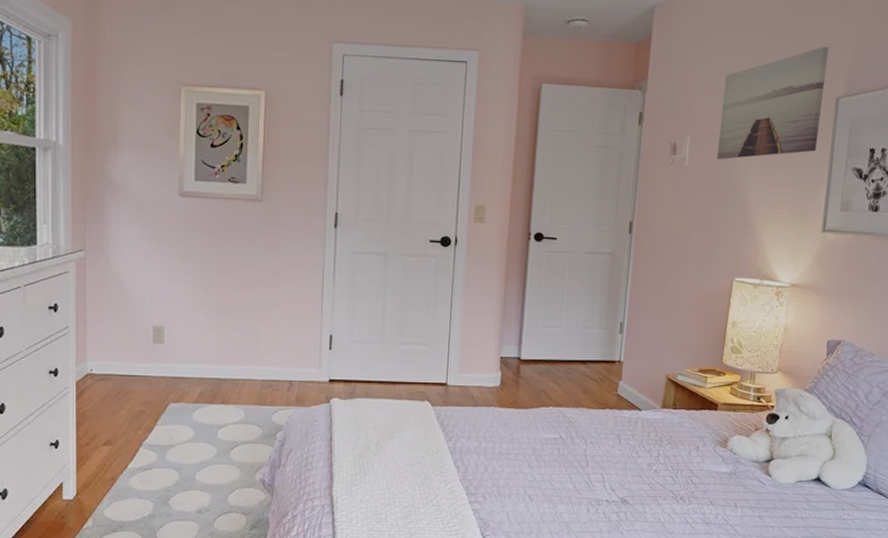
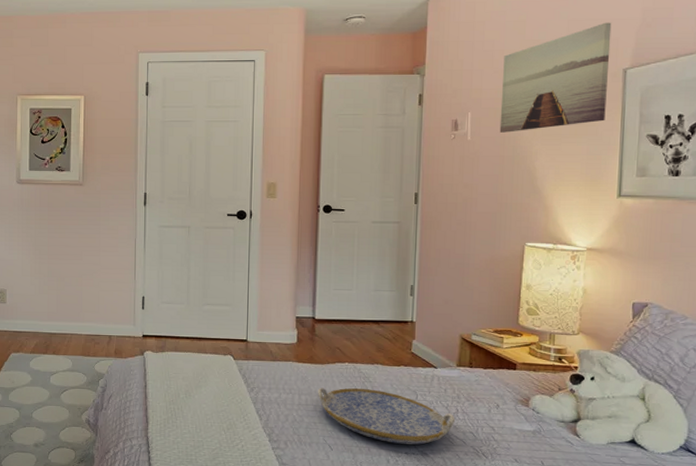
serving tray: none [519,434,657,491] -> present [317,387,456,445]

